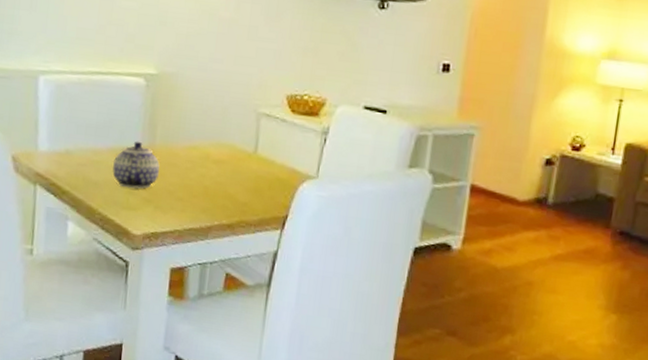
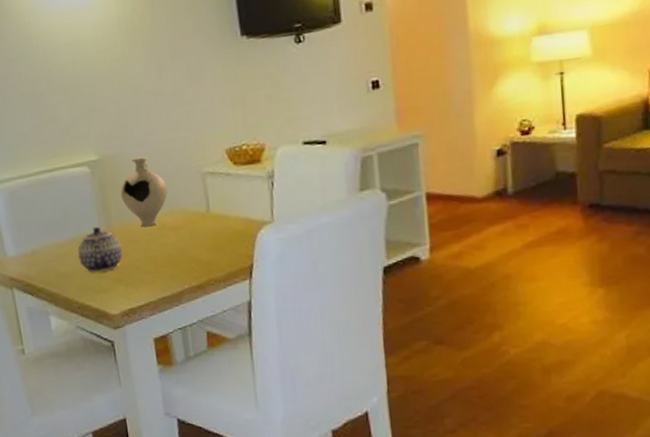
decorative vase: none [171,81,220,154] -> present [121,157,168,228]

